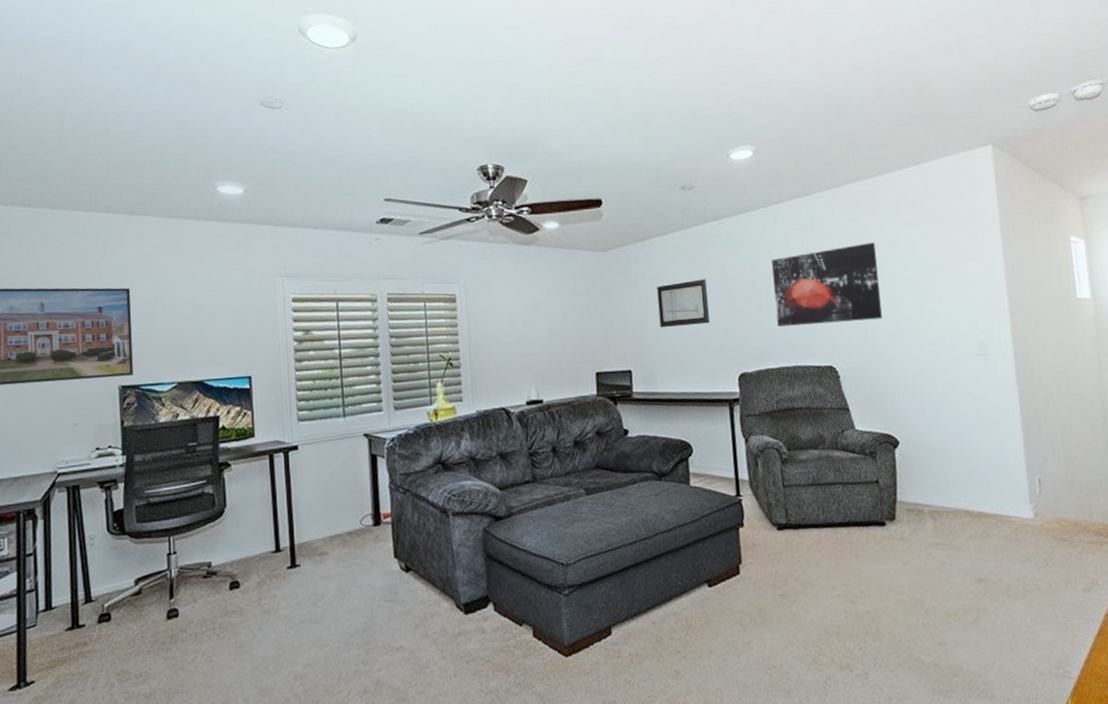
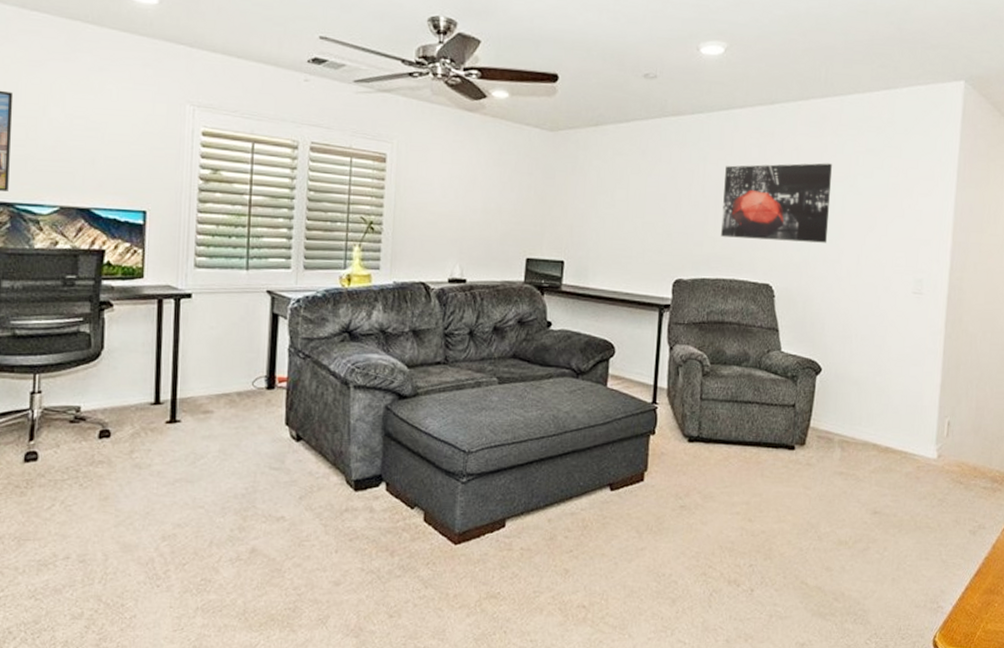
wall art: present [657,279,710,327] -> none [600,175,655,223]

